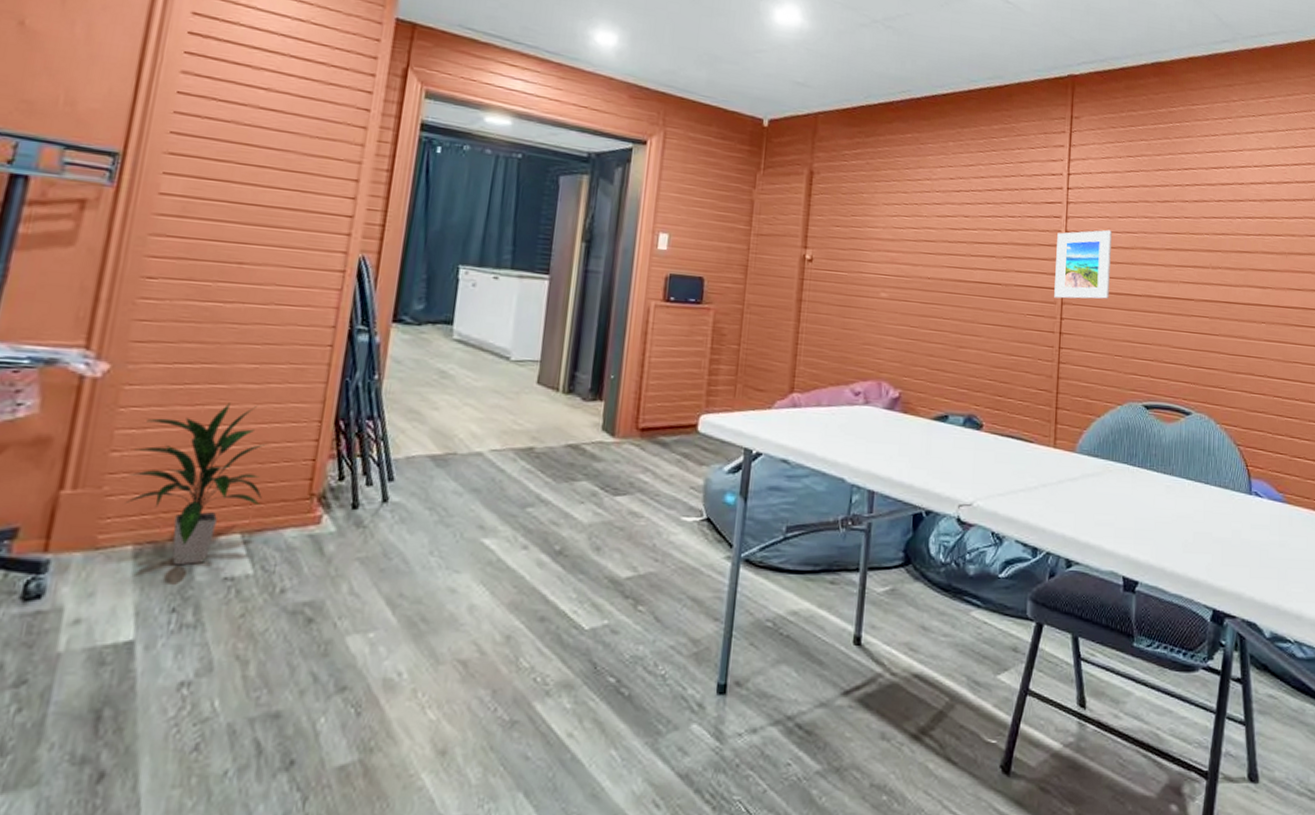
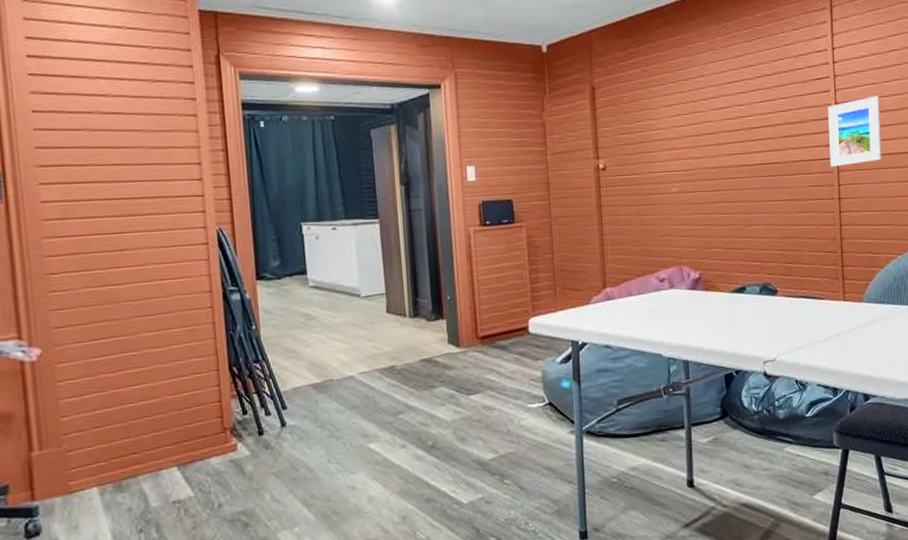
indoor plant: present [125,403,265,566] -> none [78,365,187,497]

